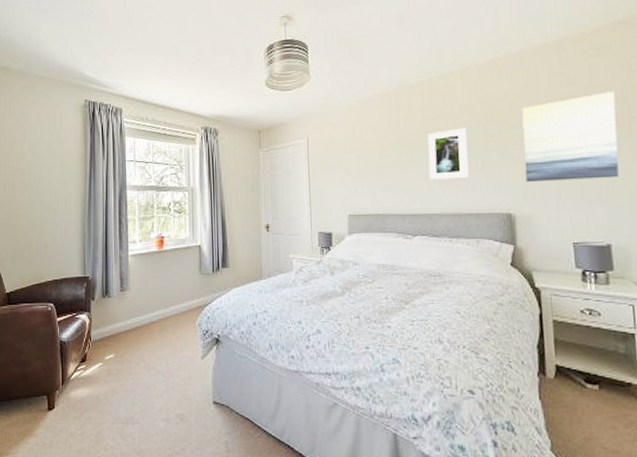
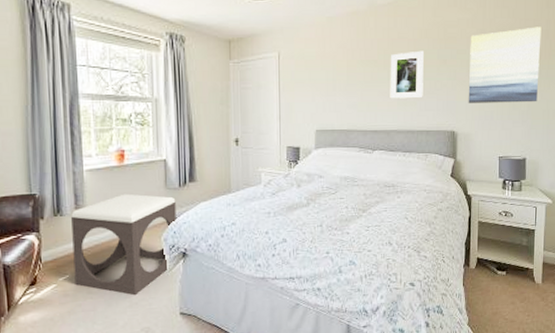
footstool: none [117,278,210,380] -> present [71,193,176,296]

